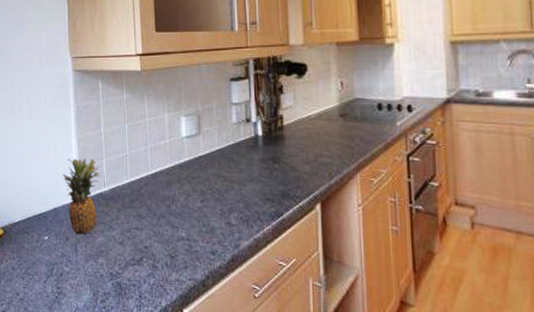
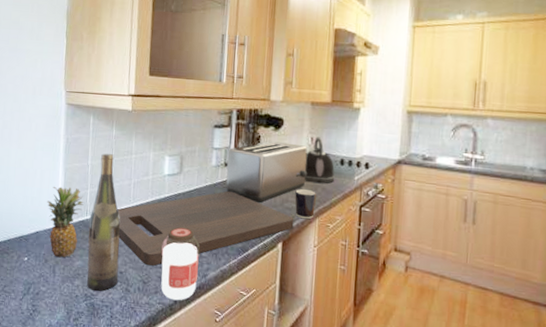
wine bottle: none [107,118,144,269] -> present [87,153,120,291]
cutting board: none [136,149,332,239] -> present [117,191,294,266]
jar: none [187,193,230,276] -> present [161,227,200,301]
toaster: none [248,90,340,160] -> present [226,141,307,202]
mug: none [329,140,354,175] -> present [295,188,316,220]
kettle: none [336,81,374,133] -> present [305,137,335,184]

